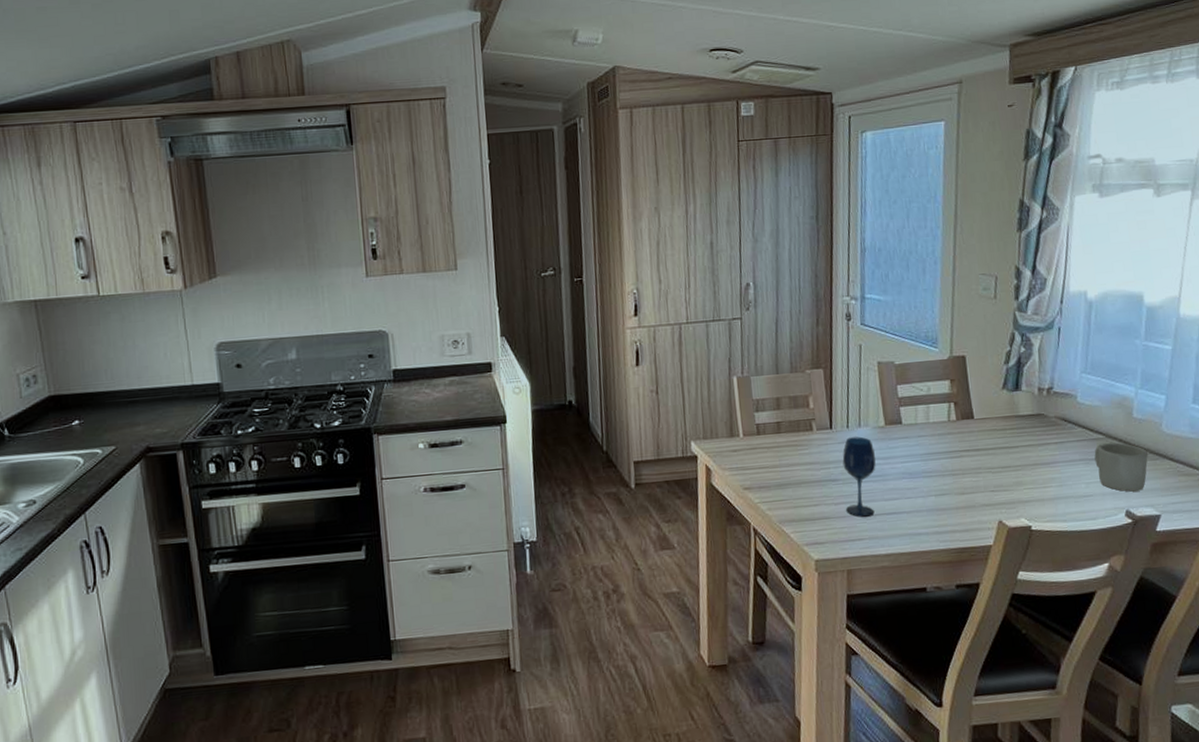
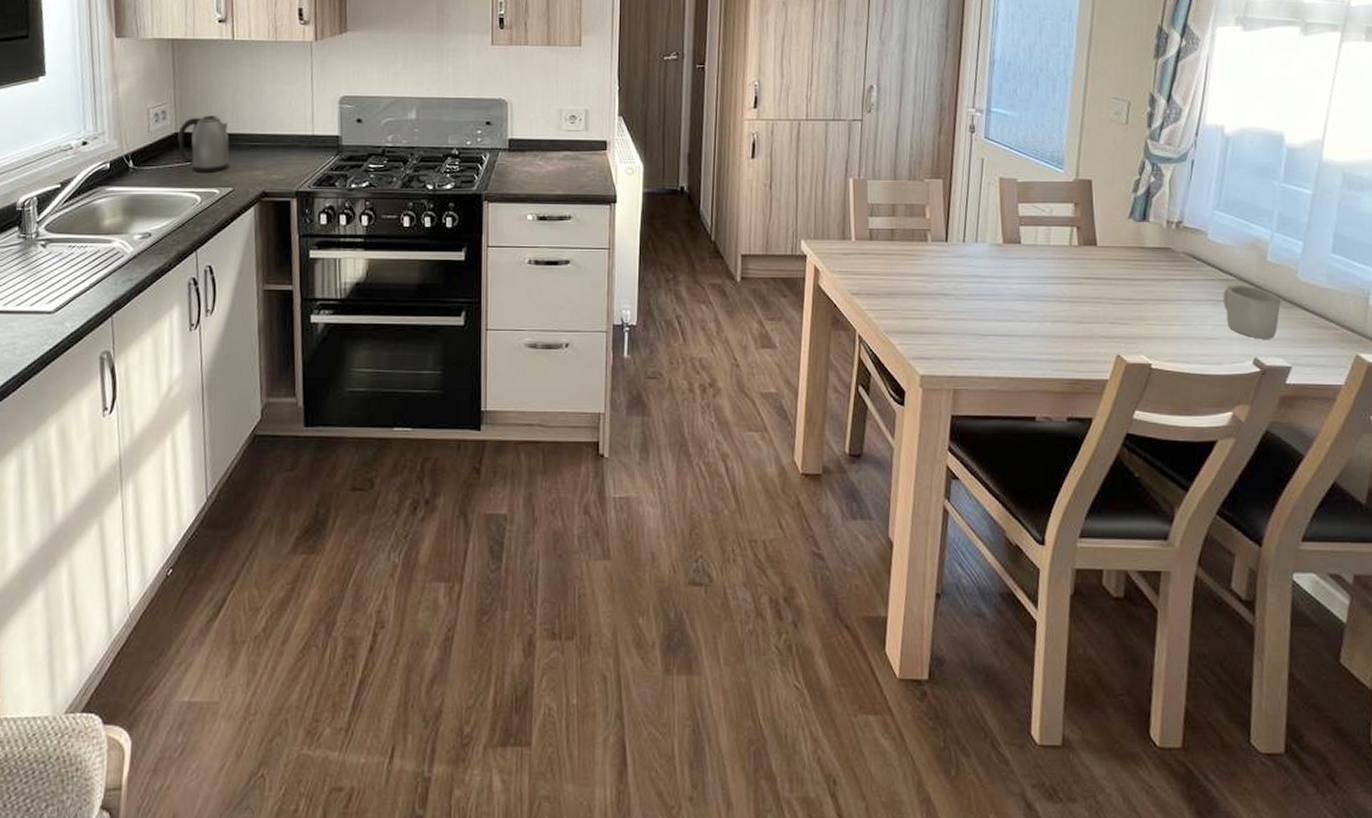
kettle: none [52,374,110,434] -> present [178,115,230,172]
wineglass: present [842,436,876,517] -> none [956,252,991,336]

